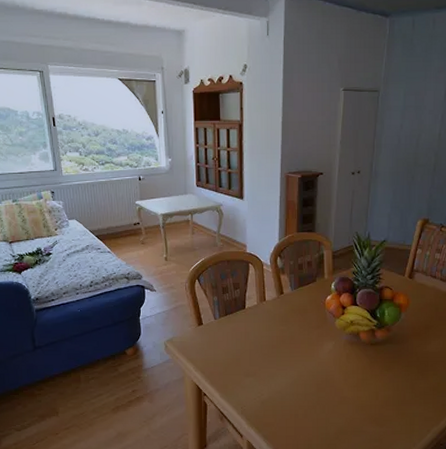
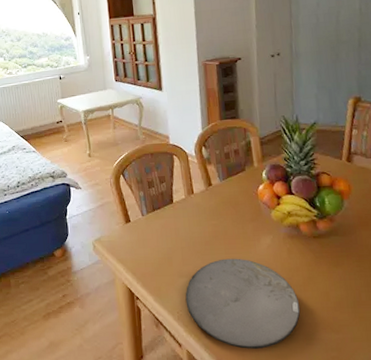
plate: none [250,361,352,440] -> present [185,258,301,349]

